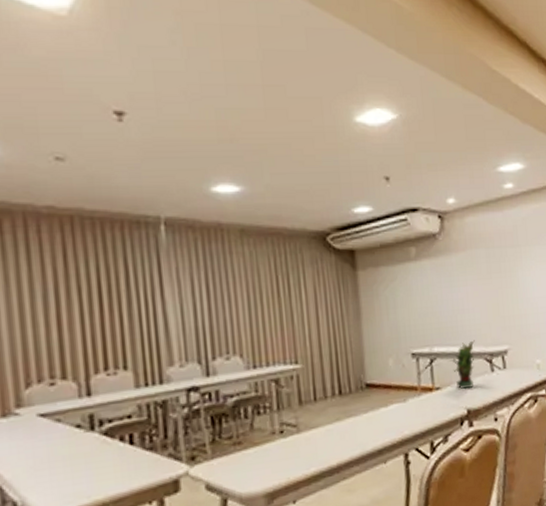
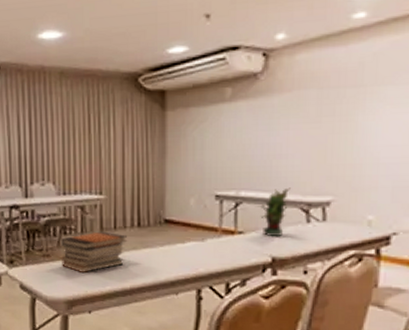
book stack: none [253,405,329,457] -> present [60,231,127,272]

